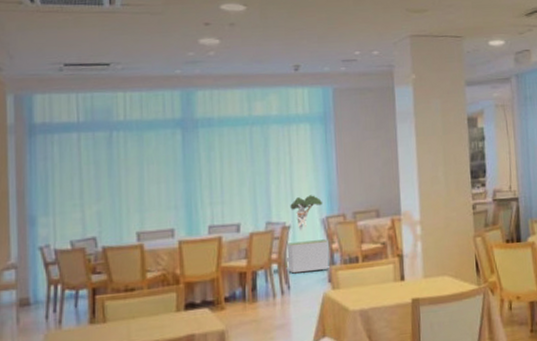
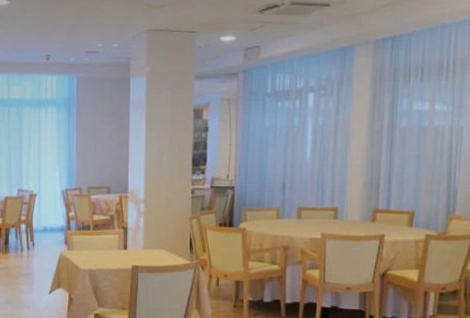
potted tree: present [285,195,330,274] -> none [32,169,66,234]

